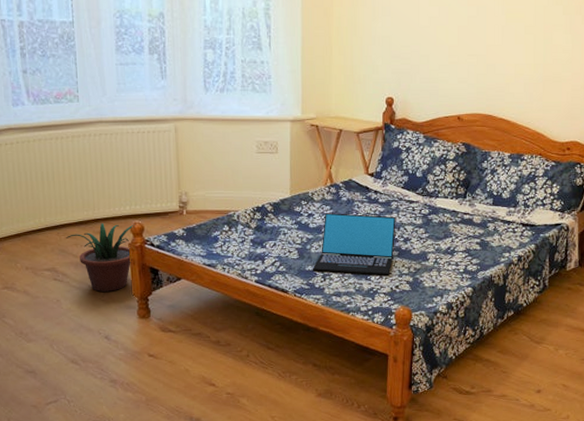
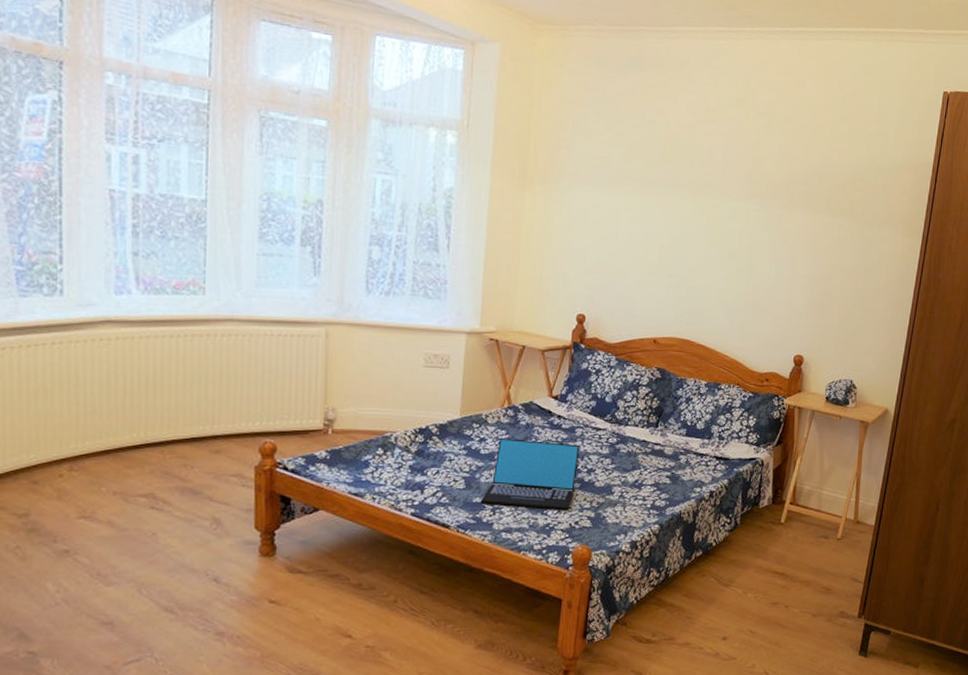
potted plant: present [66,223,135,292] -> none [172,441,265,524]

